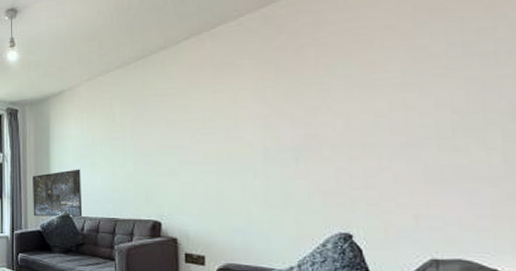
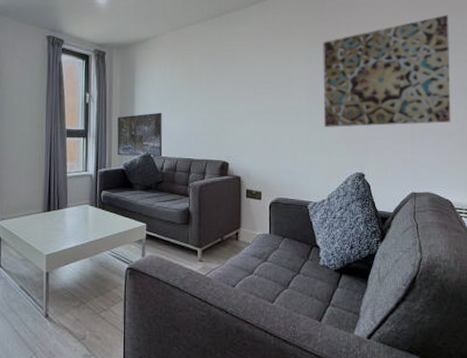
wall art: none [280,16,495,177] -> present [322,14,451,127]

